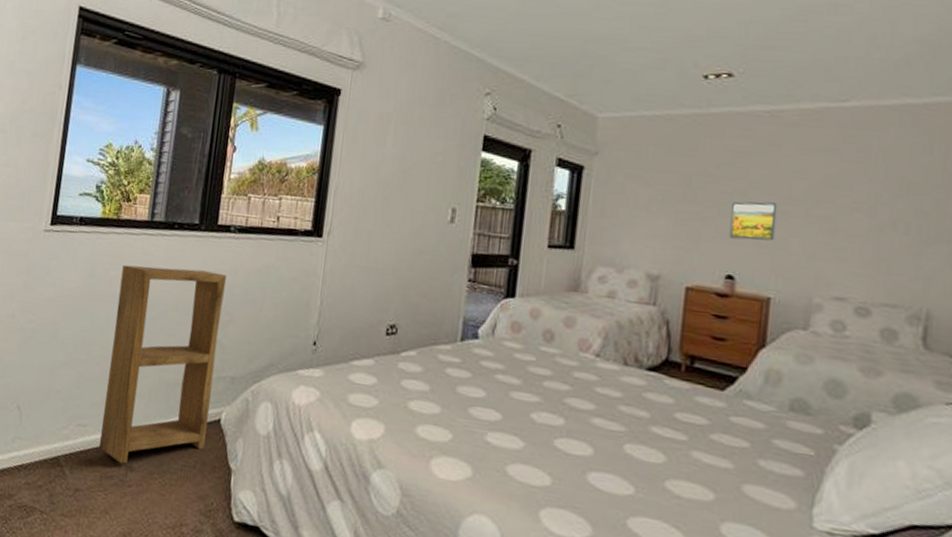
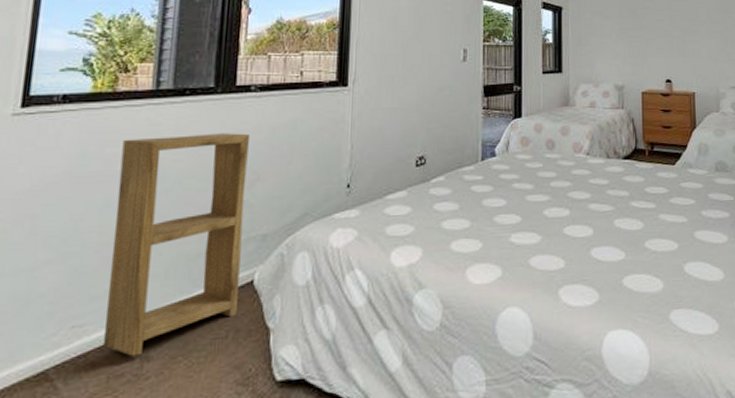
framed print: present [729,201,778,241] -> none [664,25,692,53]

